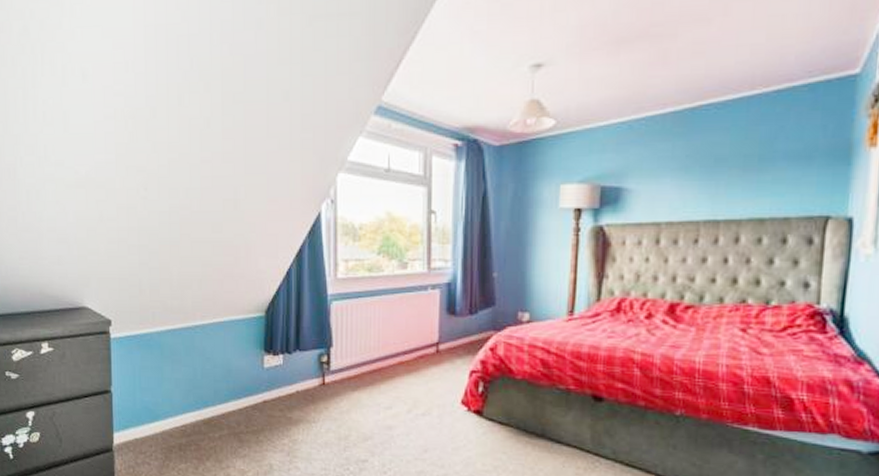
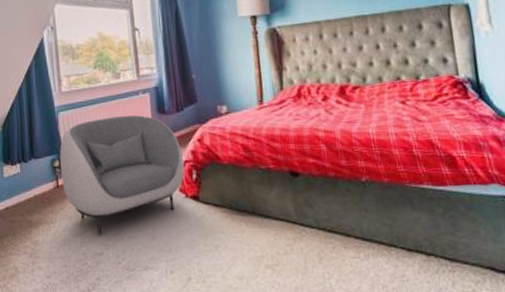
armchair: none [329,313,470,442] -> present [59,115,184,236]

